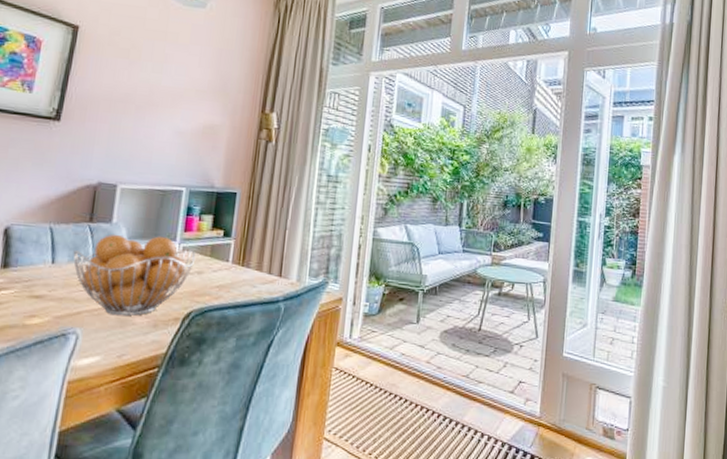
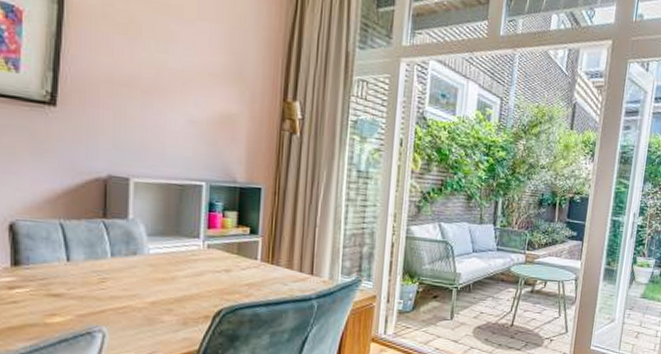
fruit basket: present [73,235,196,316] -> none [89,231,222,314]

